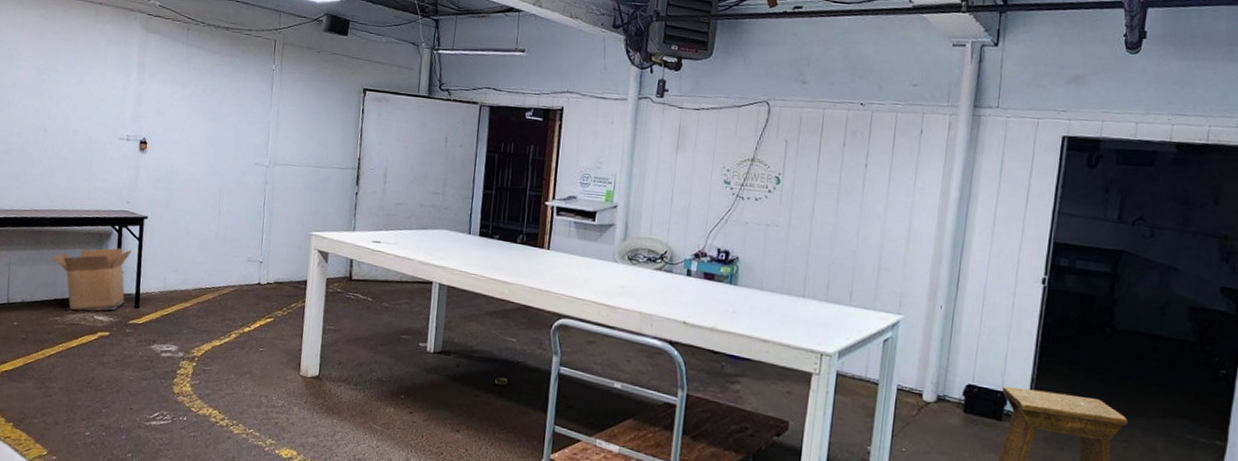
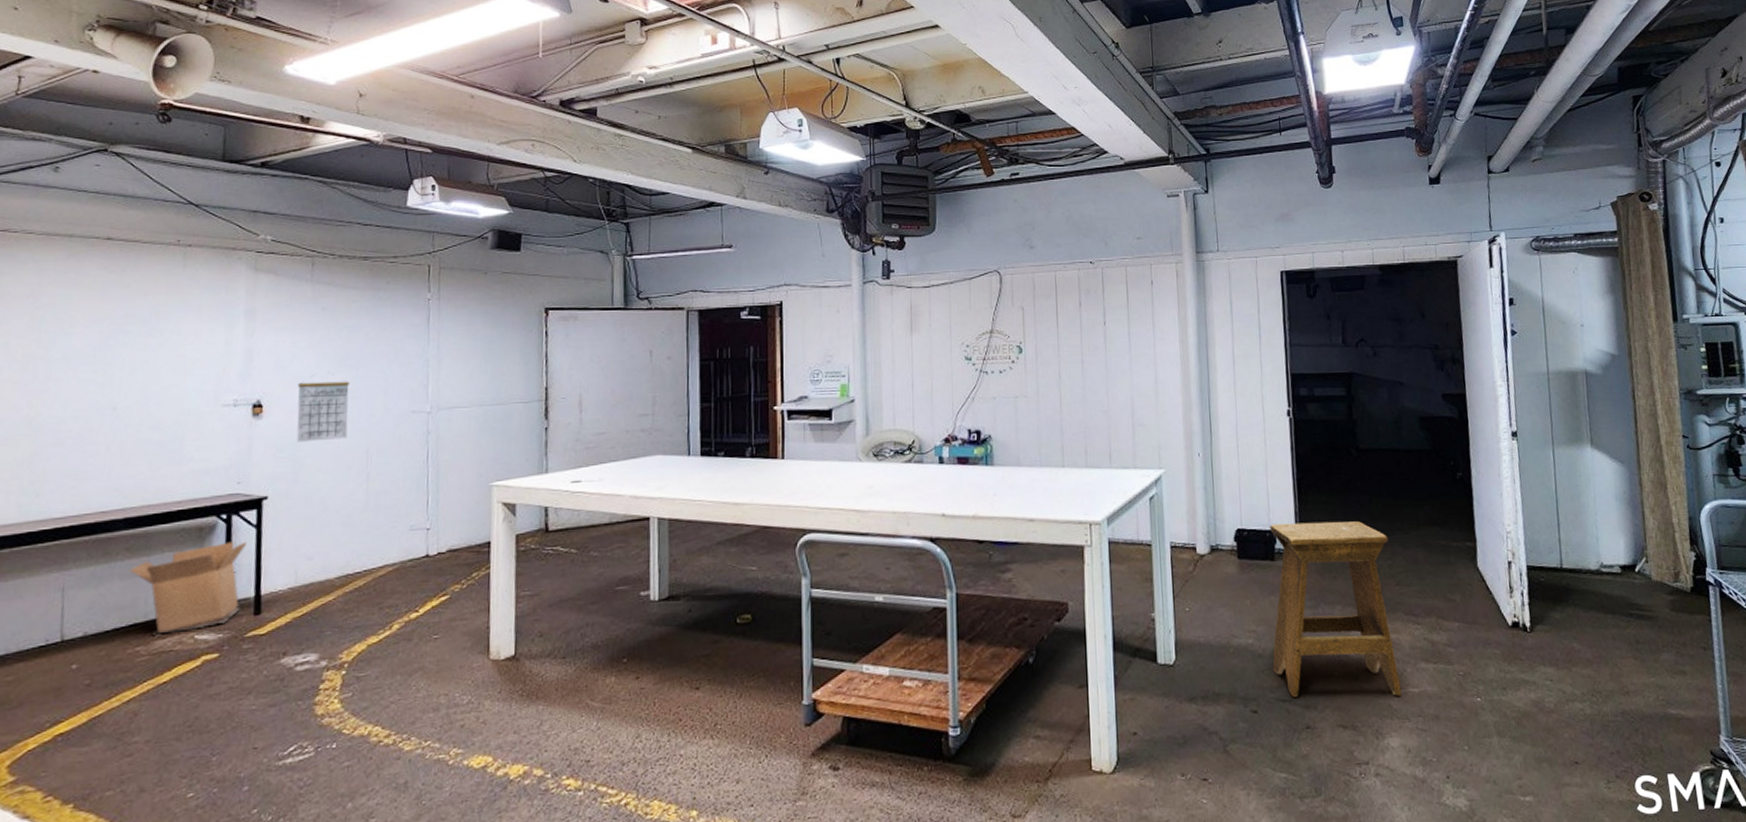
calendar: none [170,127,210,179] -> present [296,381,350,442]

